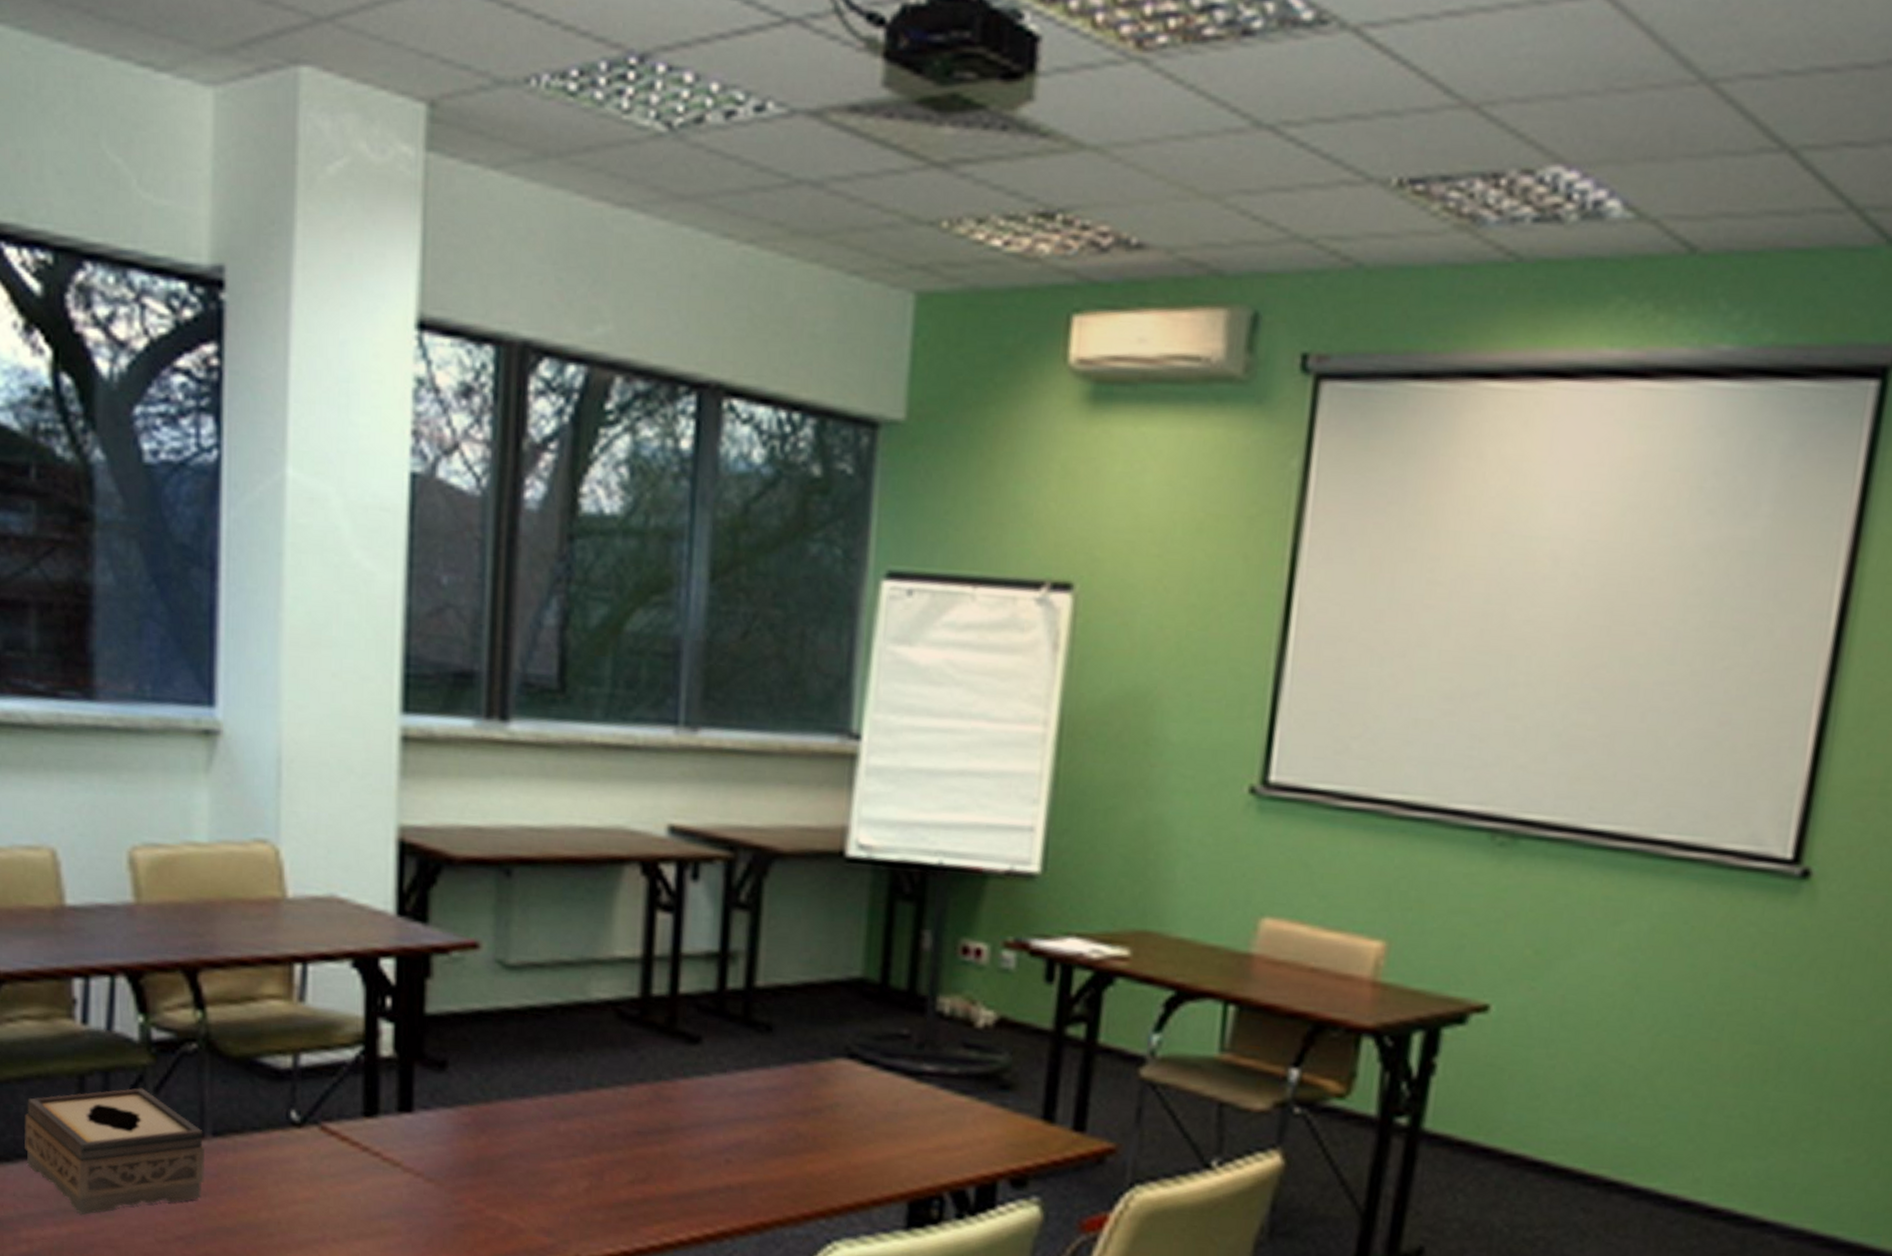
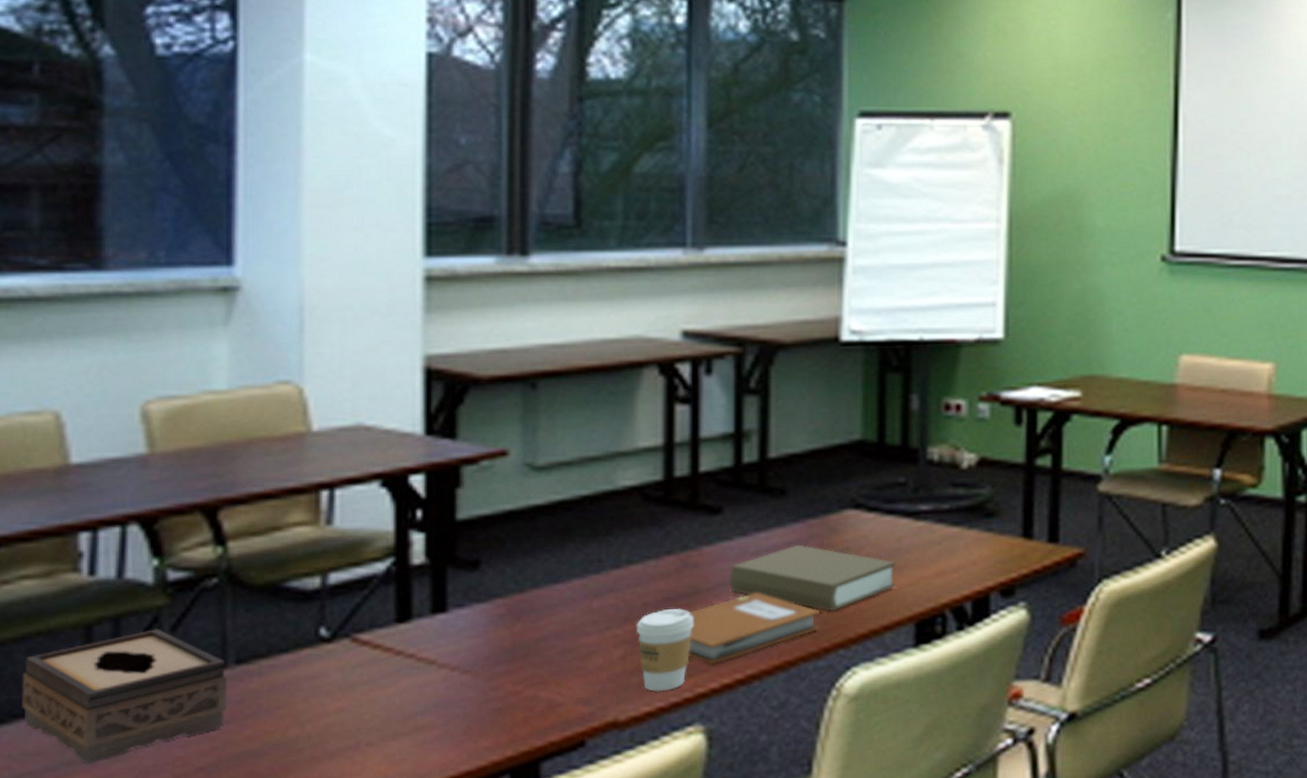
coffee cup: none [603,1144,664,1235] -> present [636,609,694,692]
notebook: none [656,1139,802,1214] -> present [688,593,821,665]
book: none [705,1091,891,1175] -> present [730,544,896,613]

